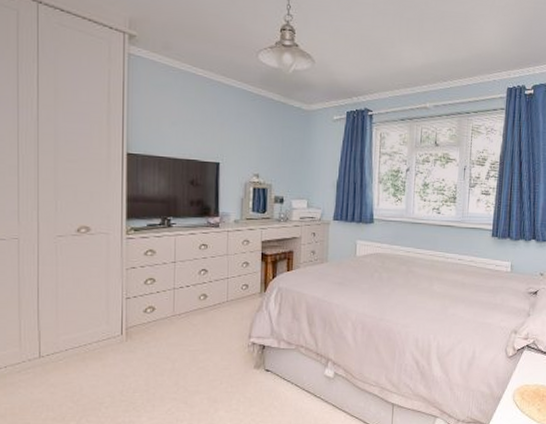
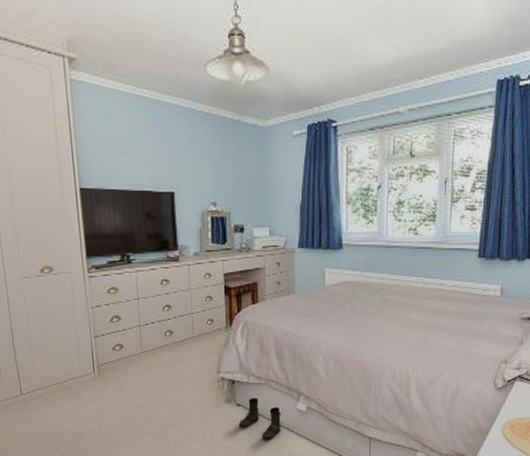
boots: none [266,363,309,406] -> present [238,398,281,440]

